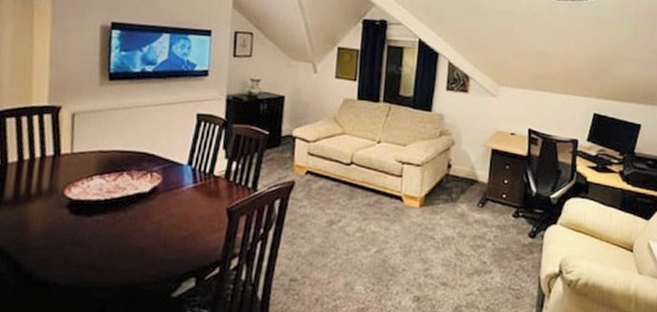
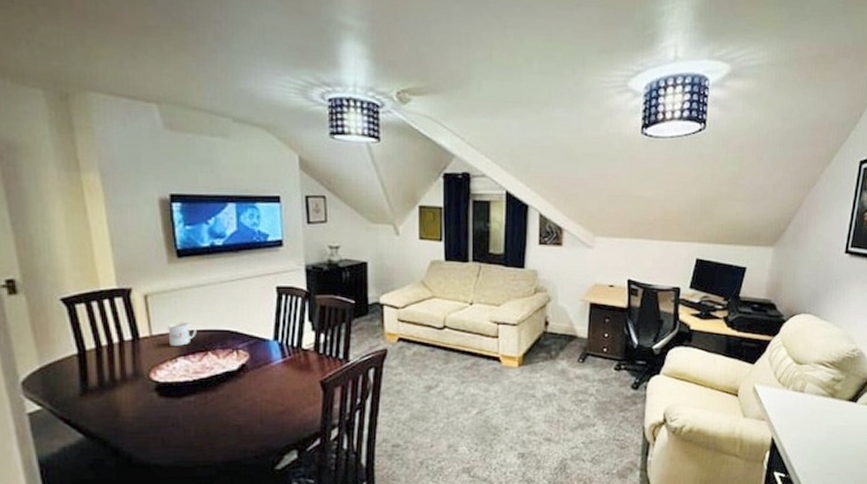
mug: none [88,141,116,165] -> present [168,322,196,346]

